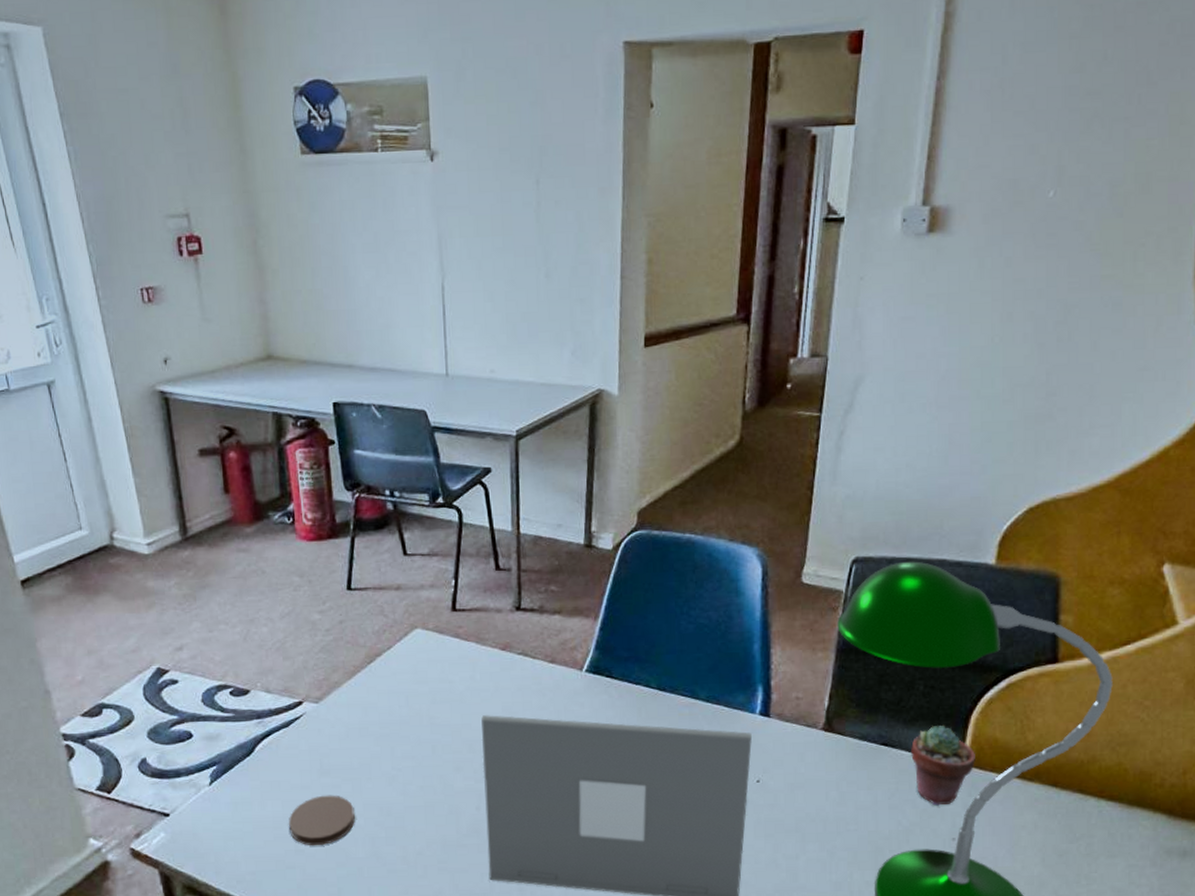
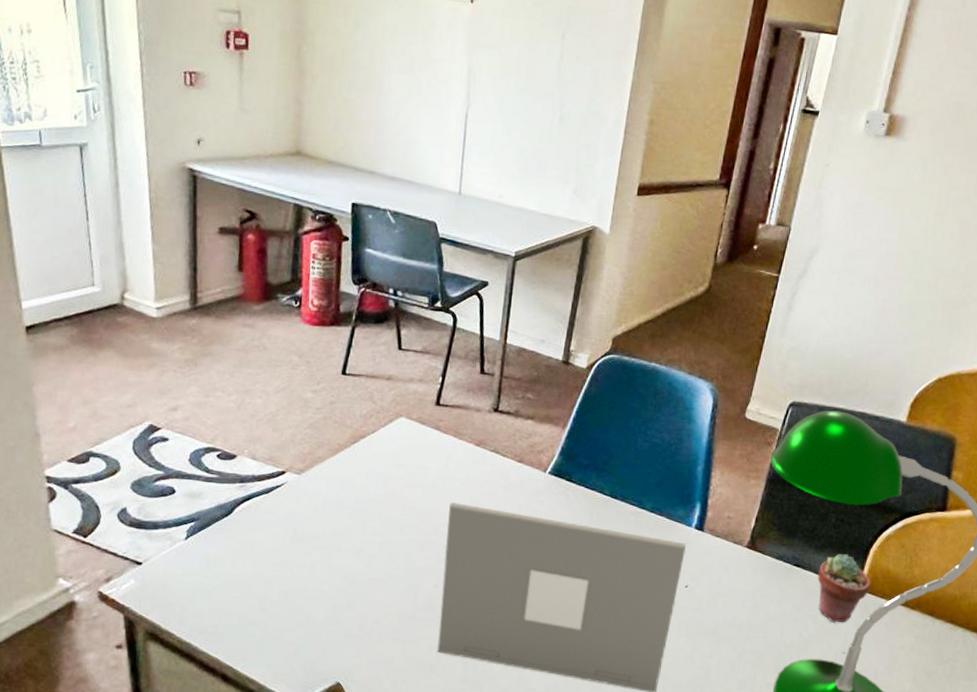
coaster: present [289,795,355,846] -> none [256,560,321,606]

